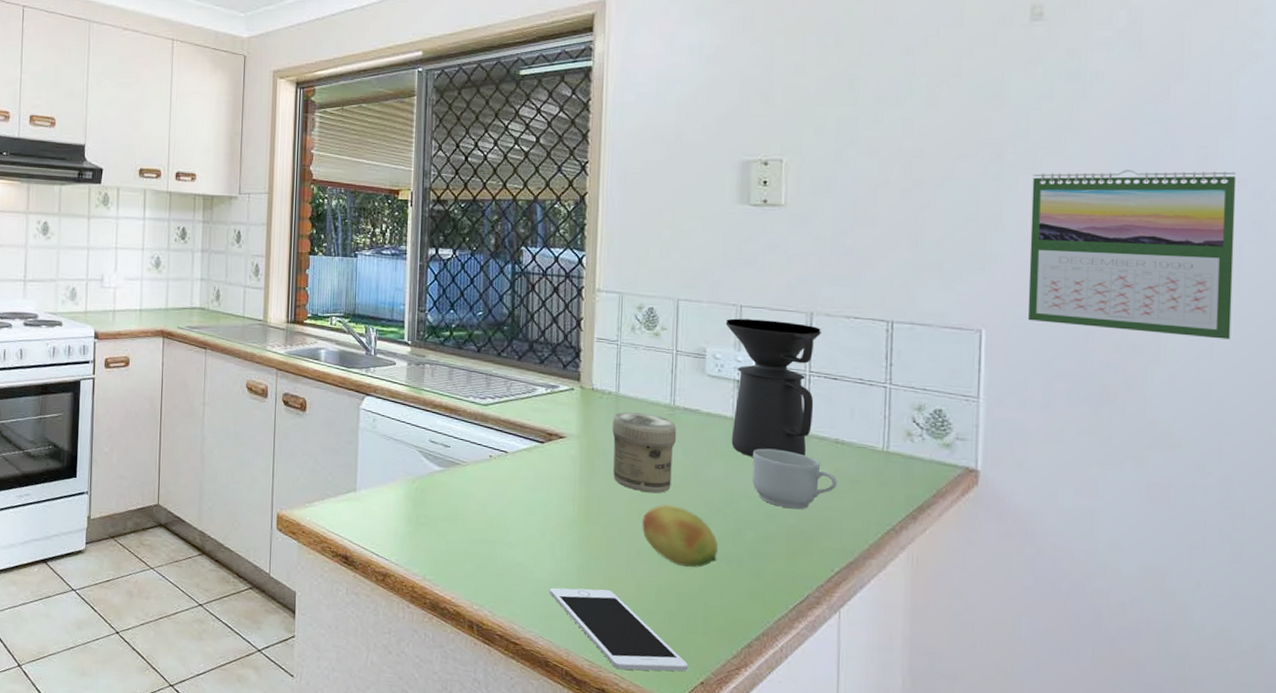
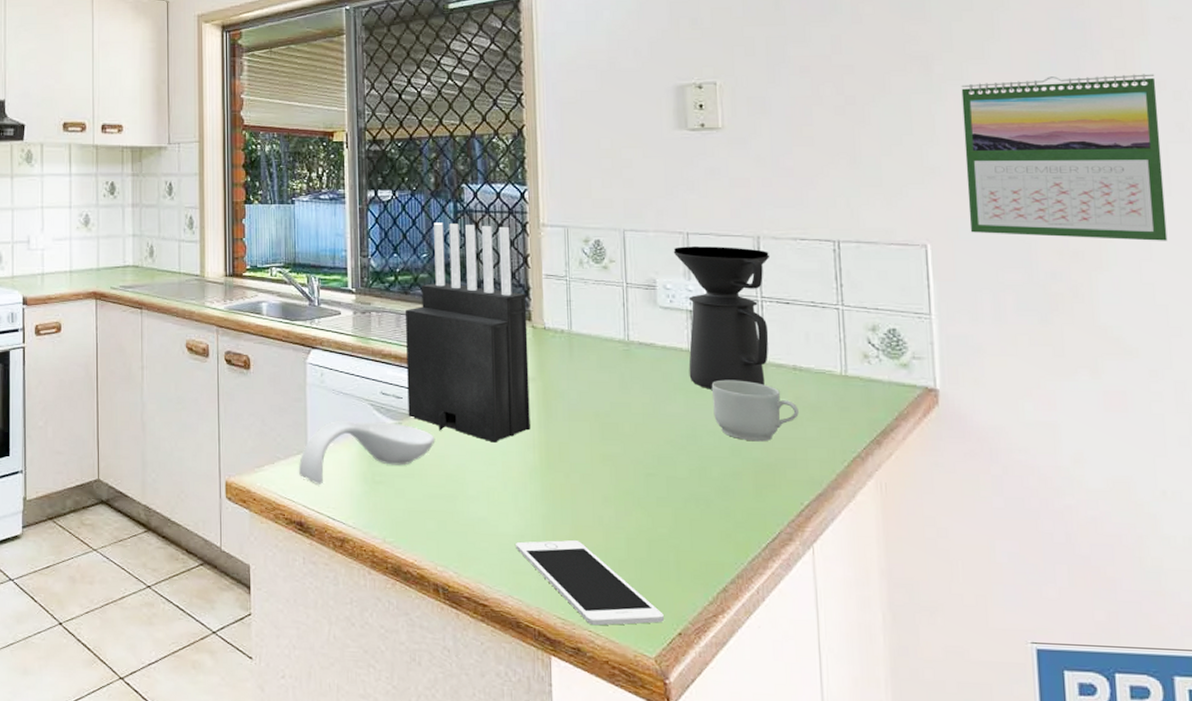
spoon rest: none [346,463,479,523] -> present [298,420,435,485]
knife block: none [455,282,577,494] -> present [406,222,531,443]
jar: present [612,412,677,493] -> none [567,350,634,434]
fruit: present [642,504,718,568] -> none [605,445,685,510]

